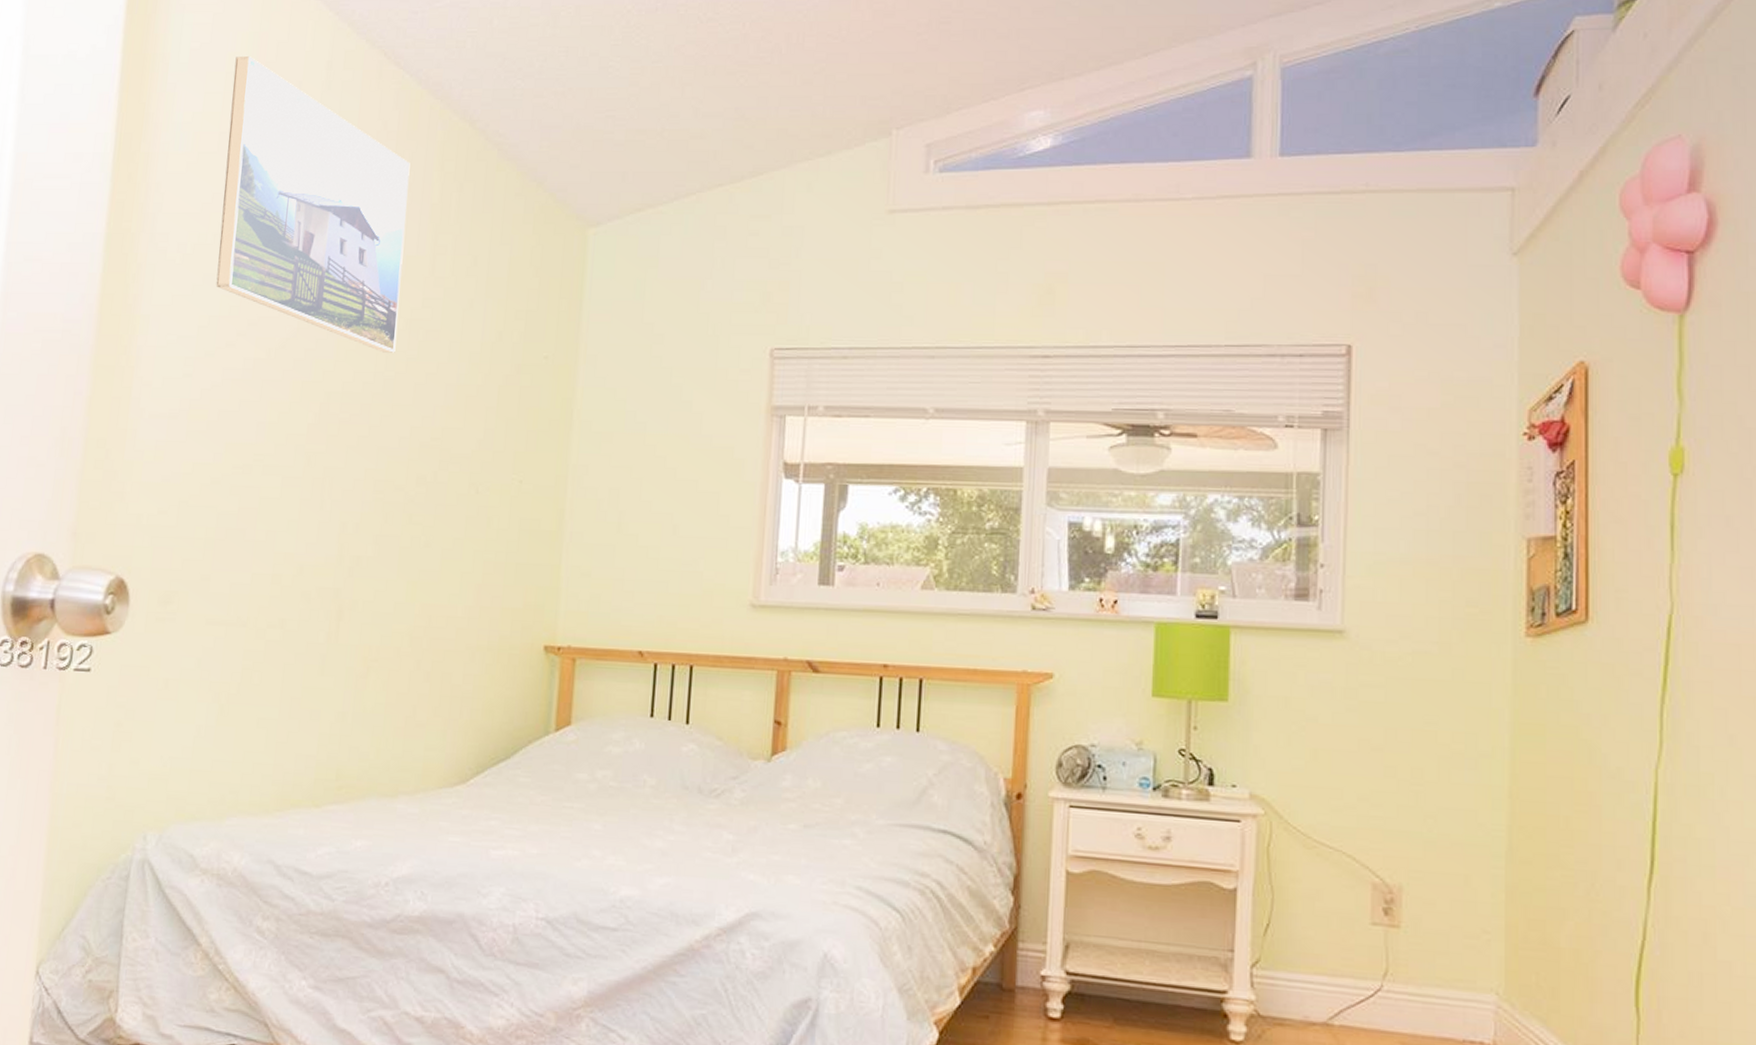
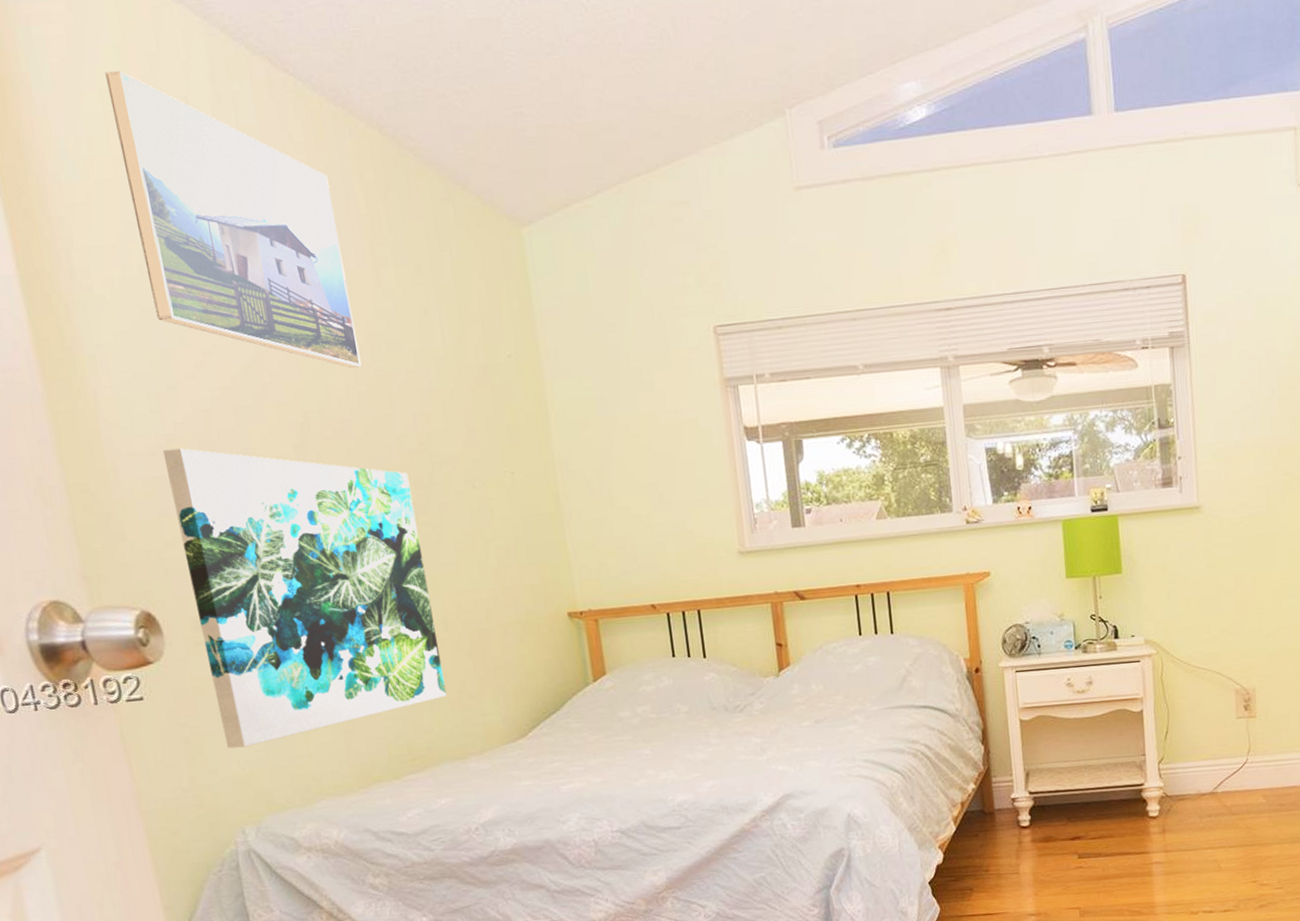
wall art: none [155,414,413,741] -> present [162,448,447,749]

